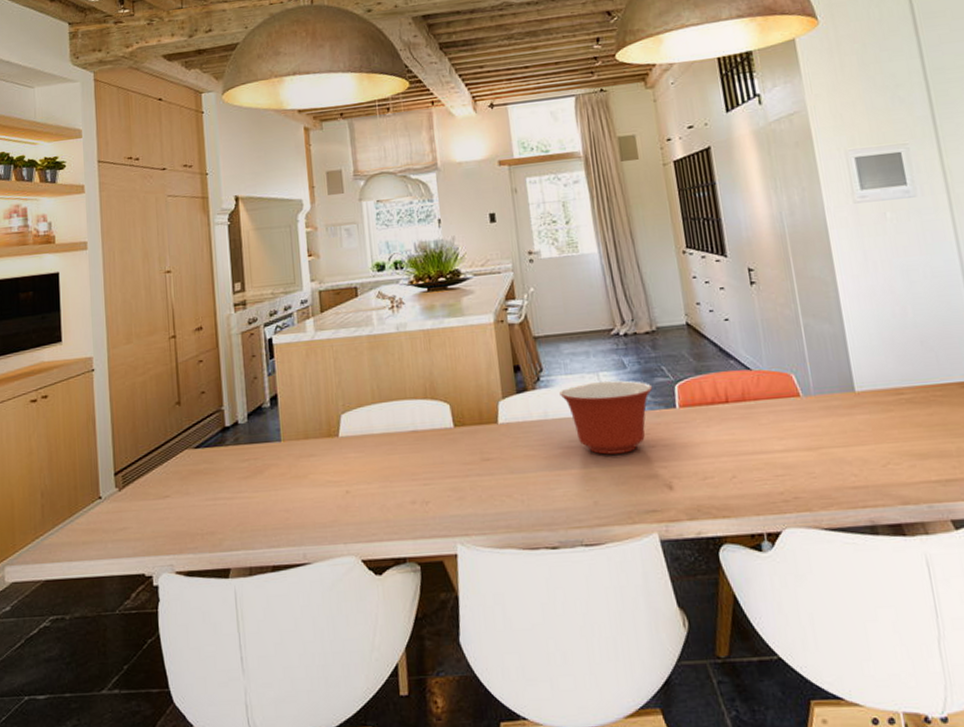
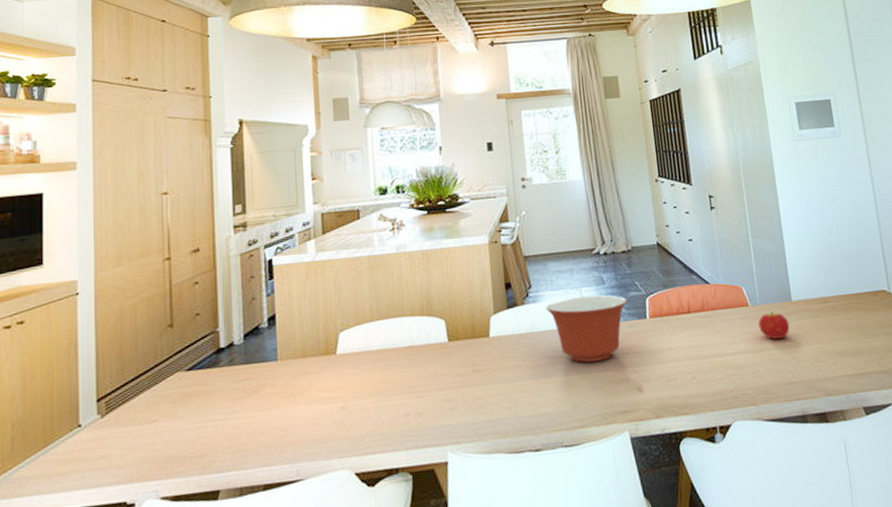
fruit: none [812,403,853,436] -> present [758,311,790,339]

